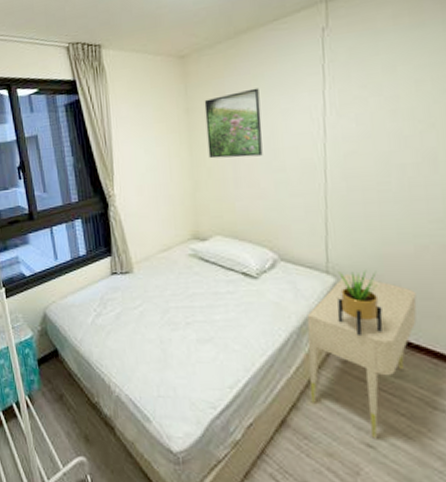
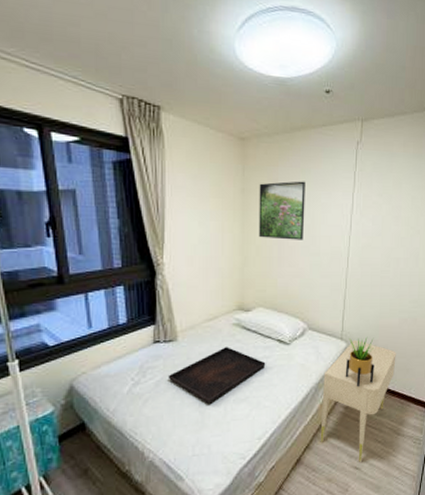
serving tray: none [127,280,231,343] -> present [168,347,266,405]

